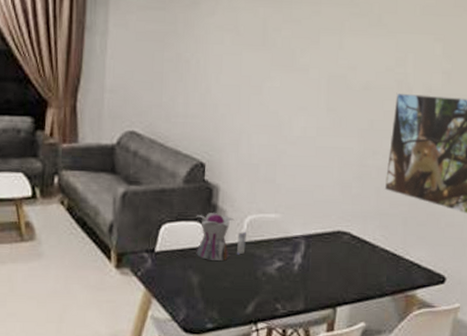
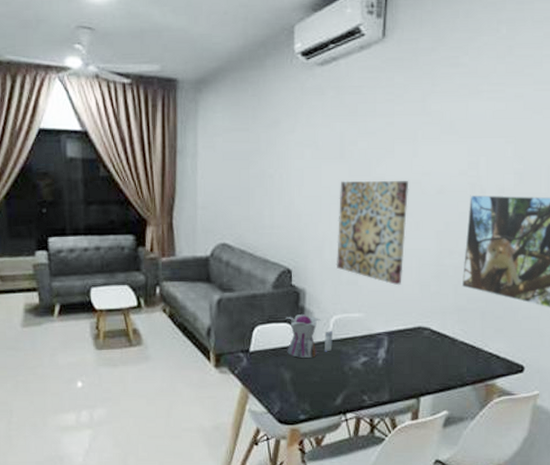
wall art: none [253,70,334,186] -> present [336,180,409,286]

